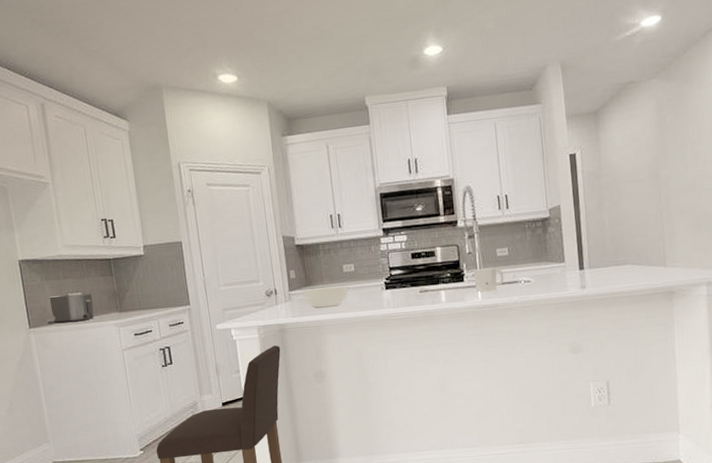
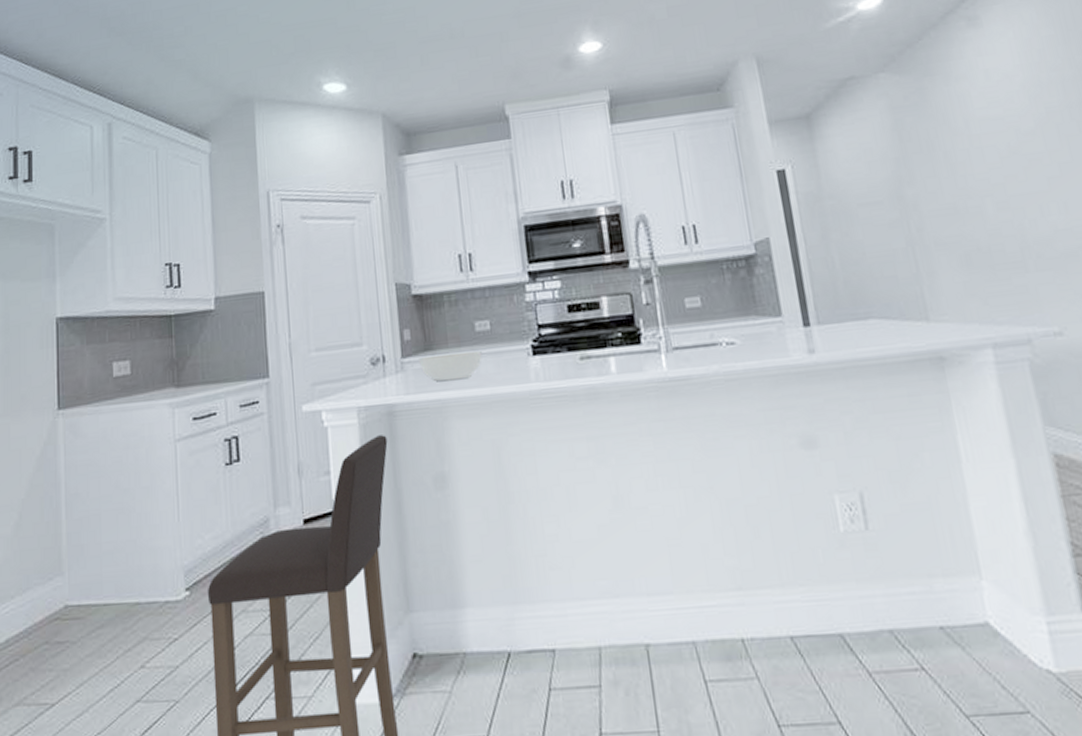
toaster: present [47,293,95,324] -> none [82,362,143,404]
mug: present [473,267,504,292] -> none [653,324,698,359]

